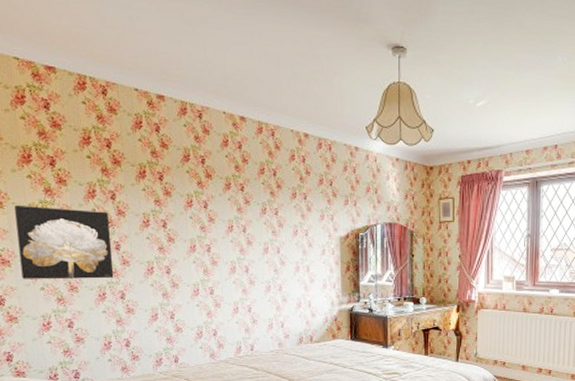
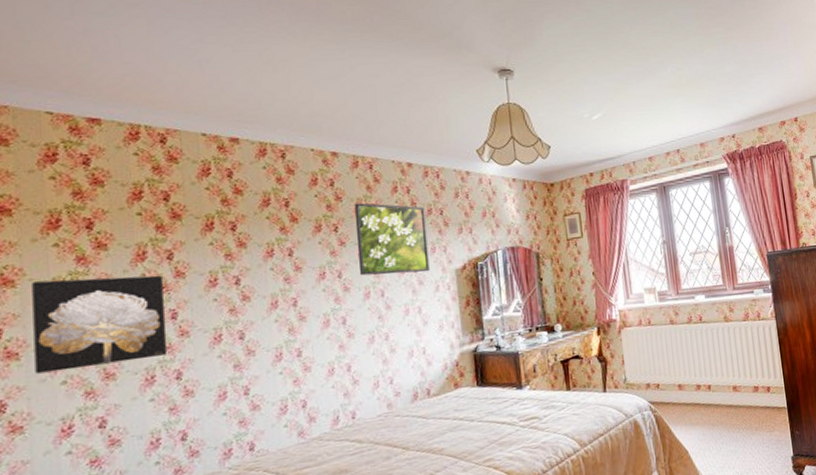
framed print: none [257,167,318,236] -> present [354,203,430,276]

